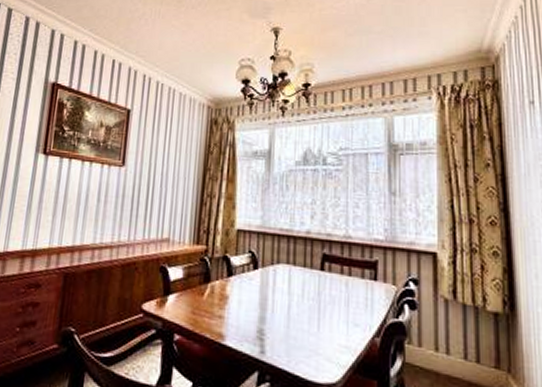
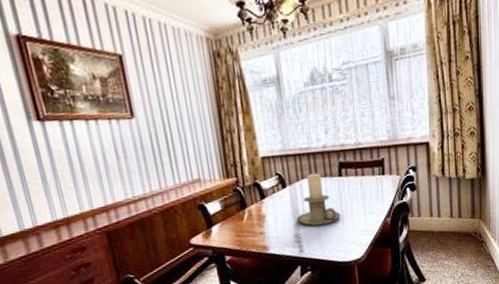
candle holder: none [263,259,317,326] -> present [296,173,341,226]

